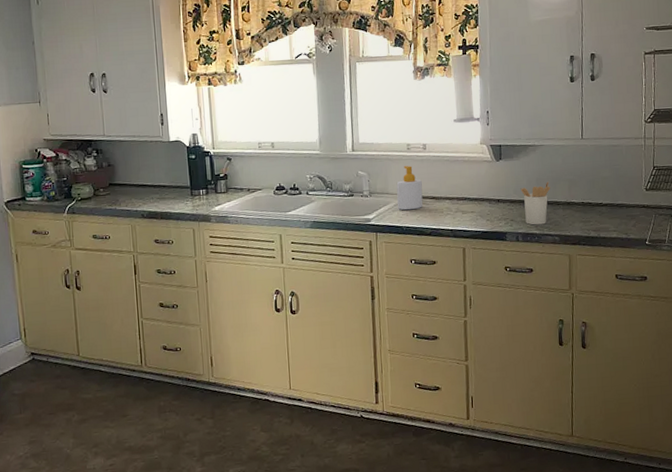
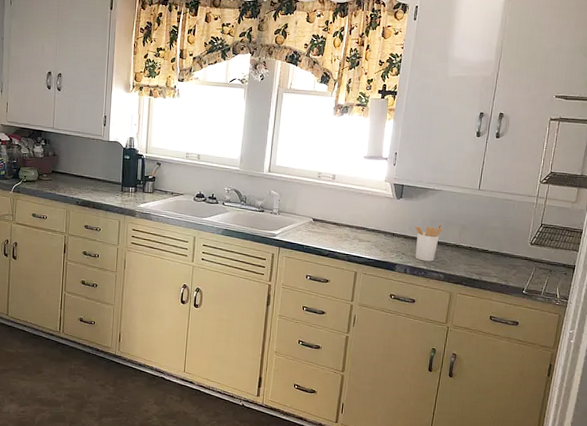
soap bottle: present [396,166,423,211] -> none [302,192,327,232]

